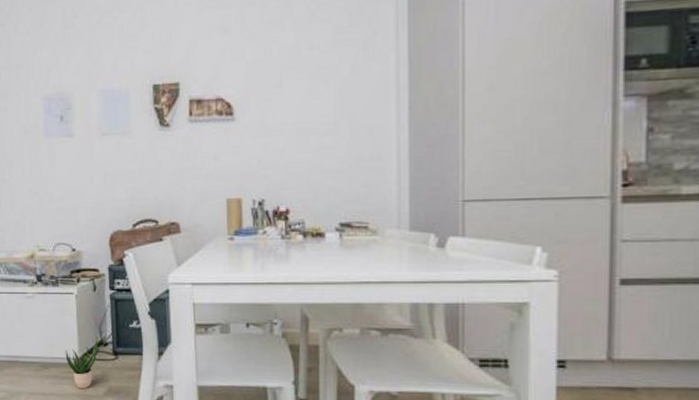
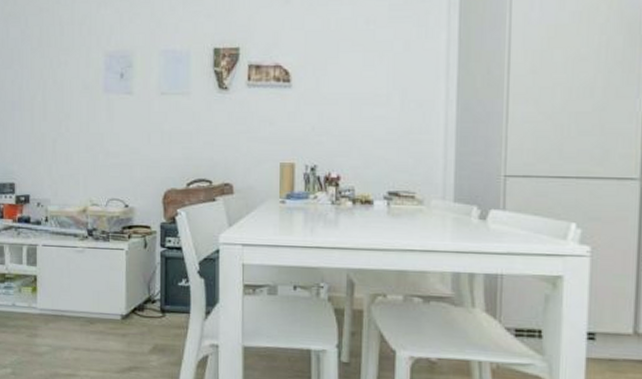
potted plant: present [65,337,98,389] -> none [112,293,146,346]

